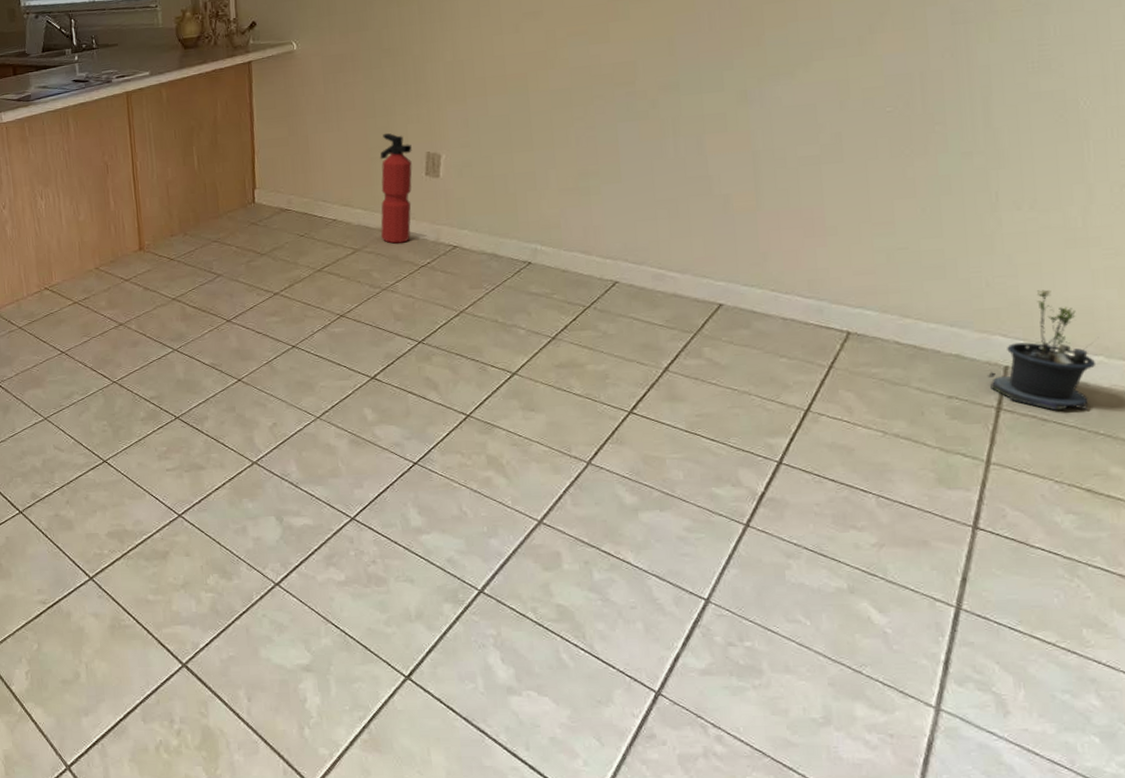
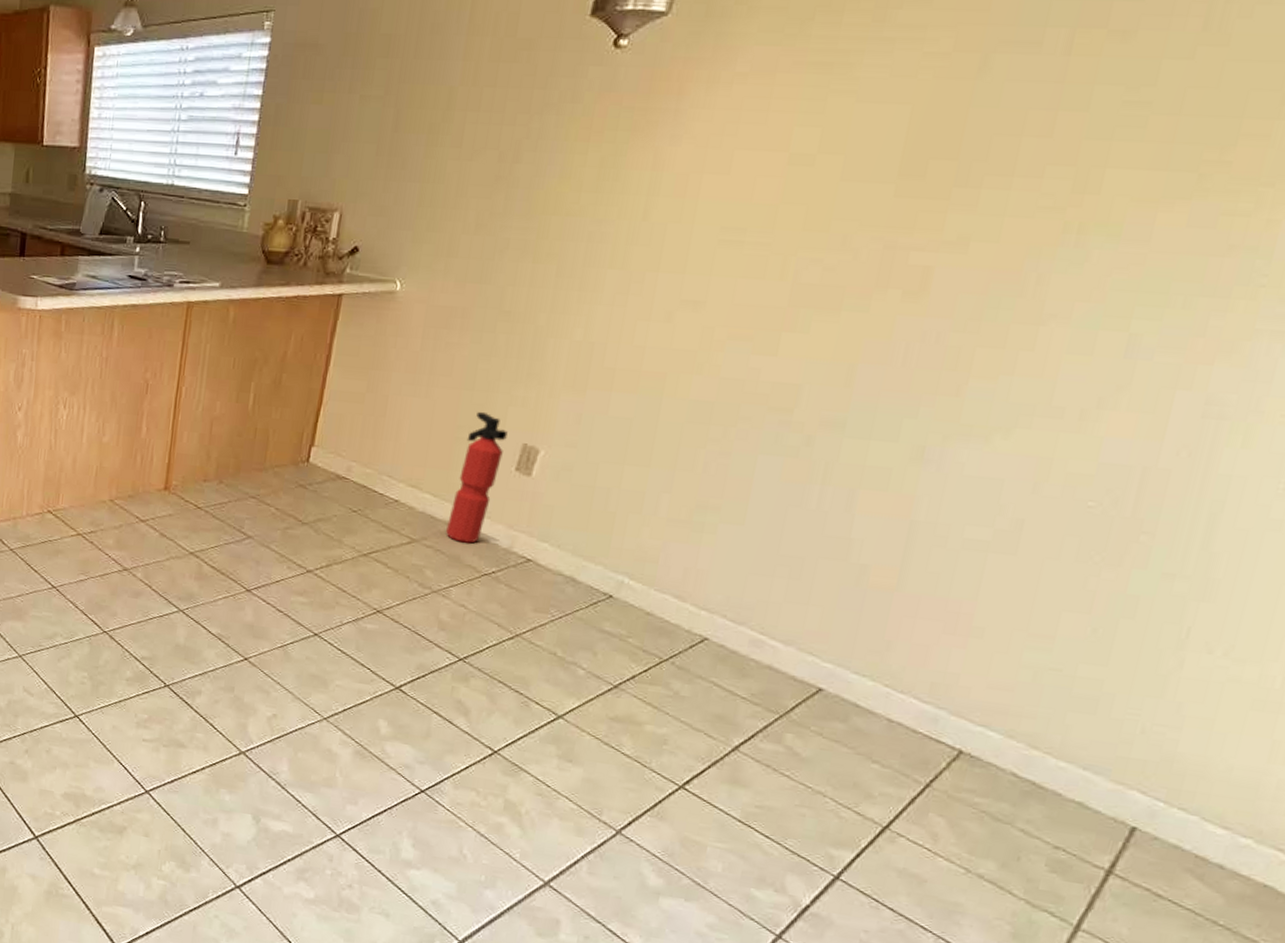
potted plant: present [987,289,1097,411] -> none [1107,750,1246,896]

